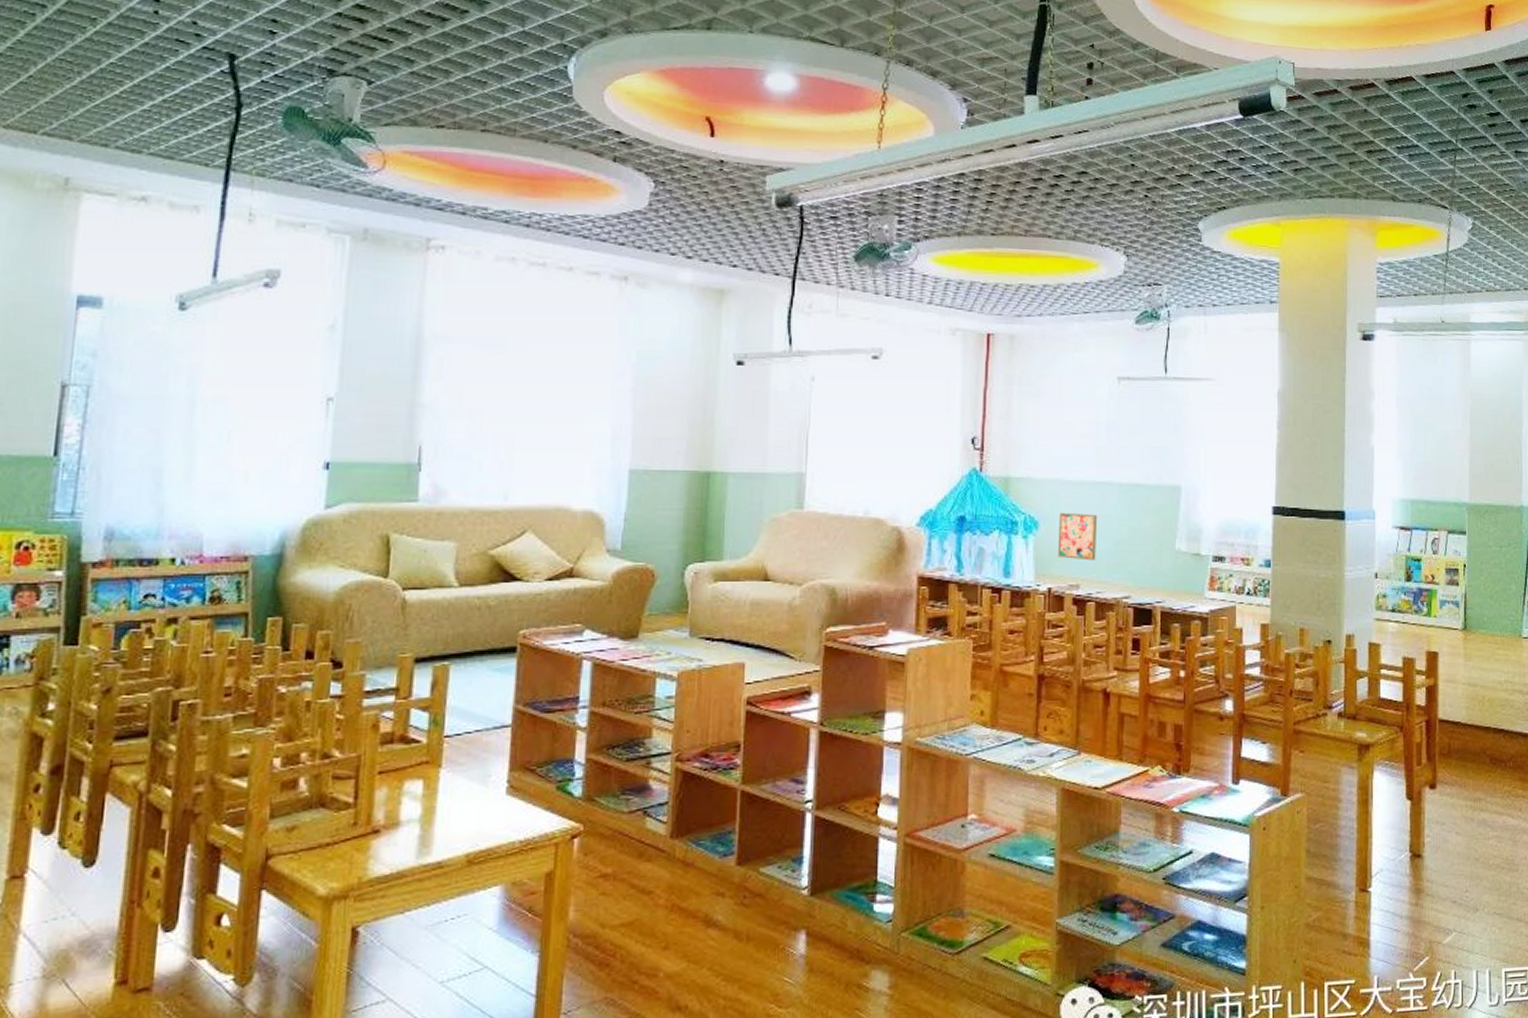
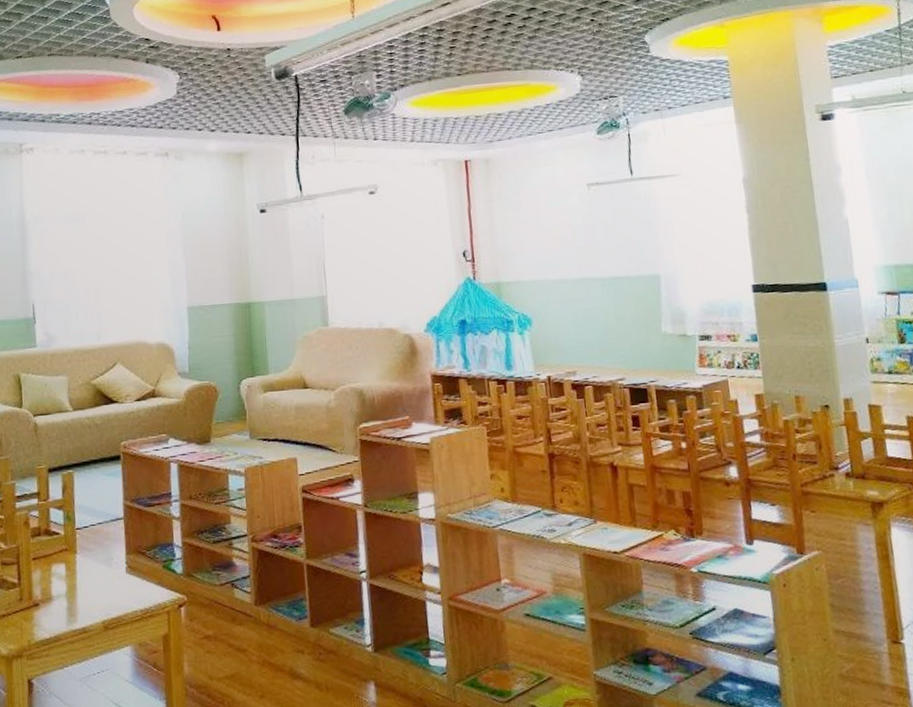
wall art: present [1057,512,1098,561] -> none [549,307,588,350]

